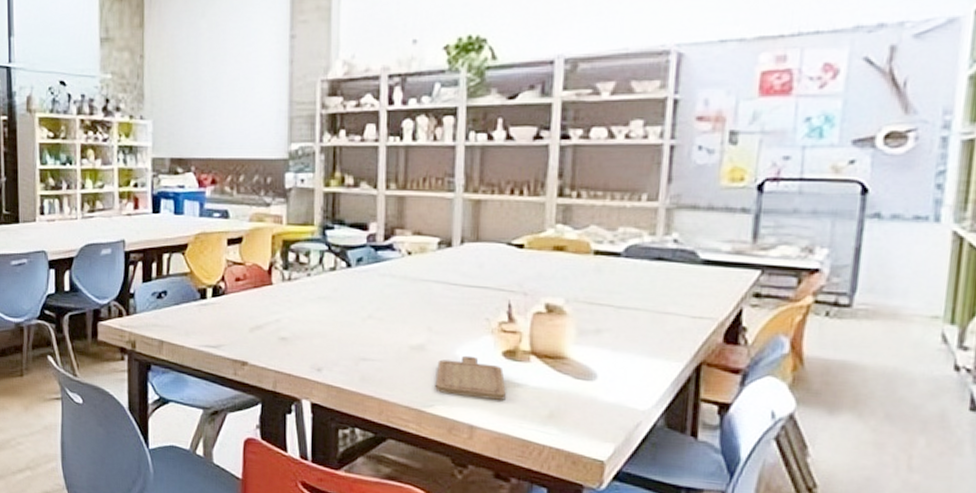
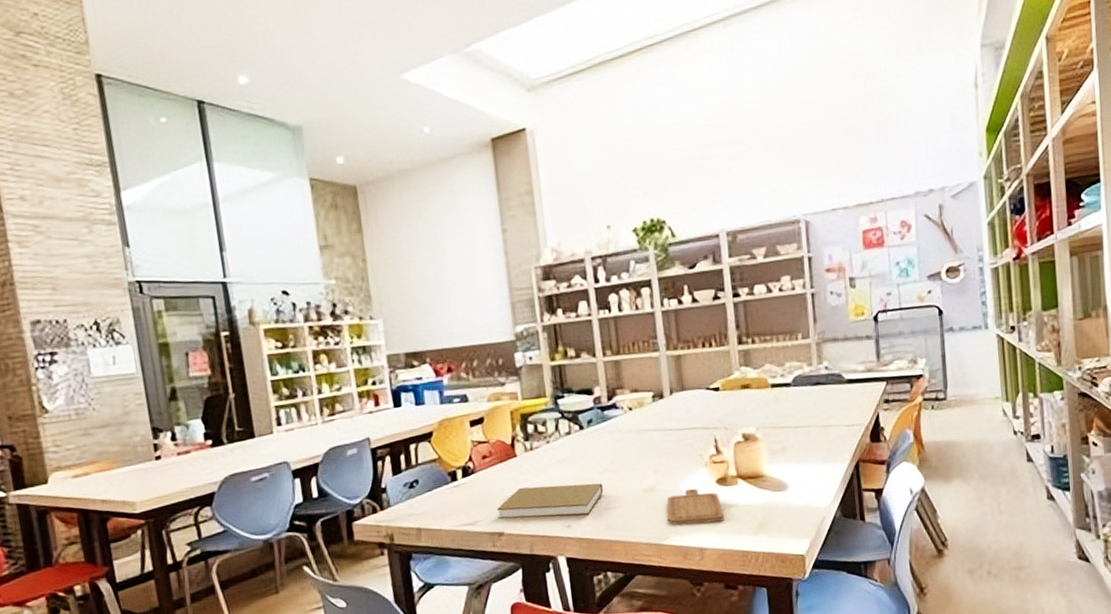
book: none [243,318,364,361] -> present [496,483,604,519]

